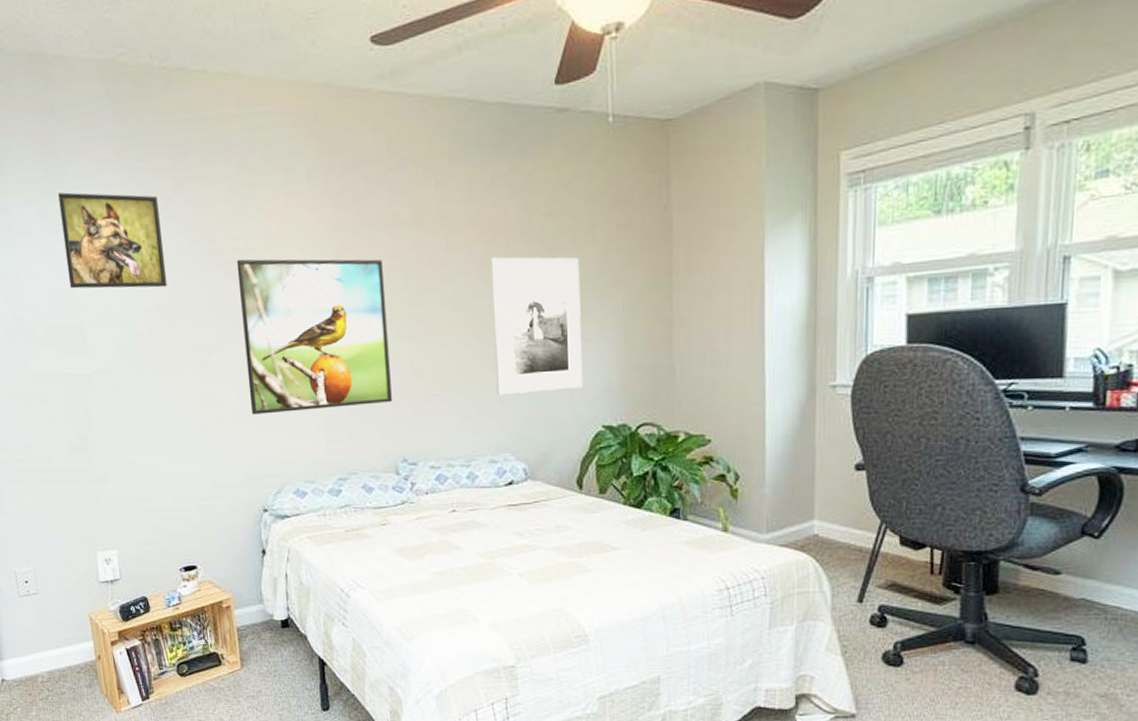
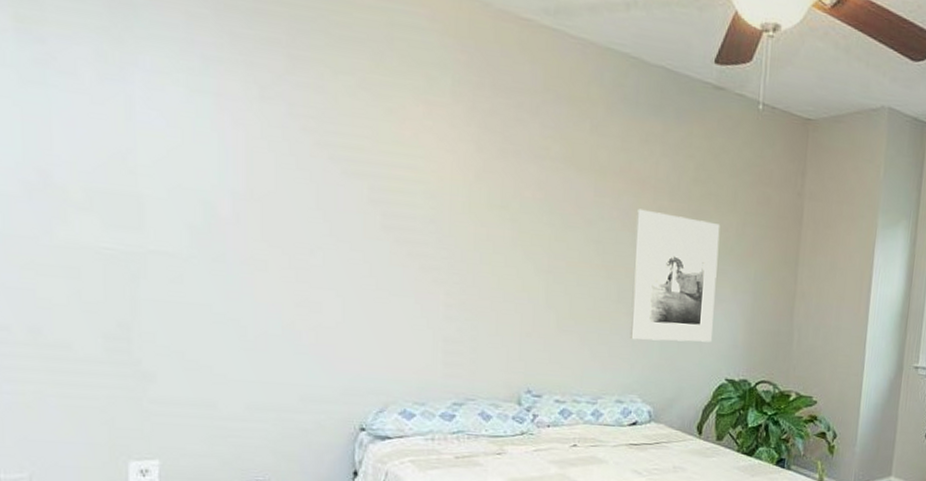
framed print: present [58,192,167,289] -> none [124,37,266,172]
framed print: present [236,259,393,415] -> none [357,159,527,333]

